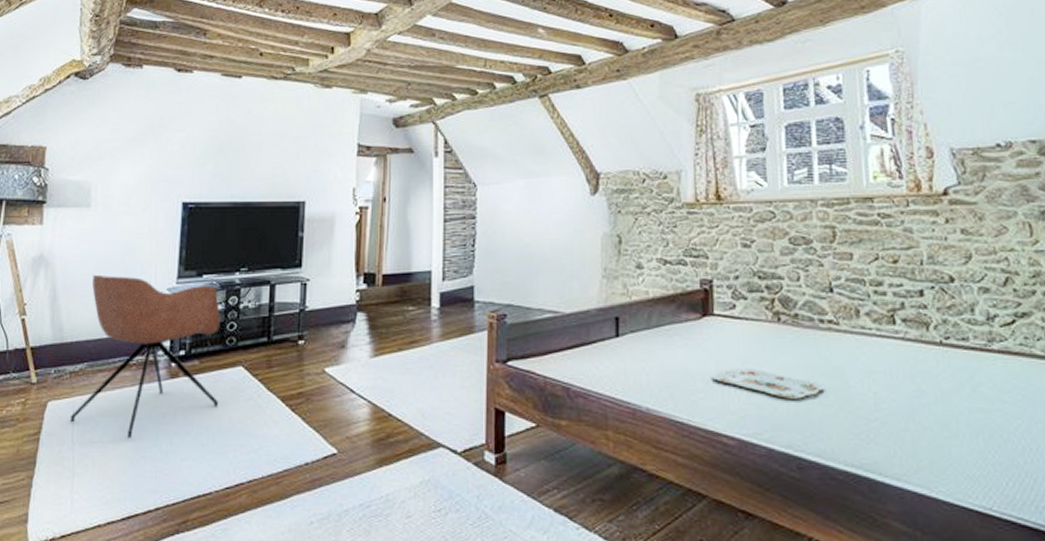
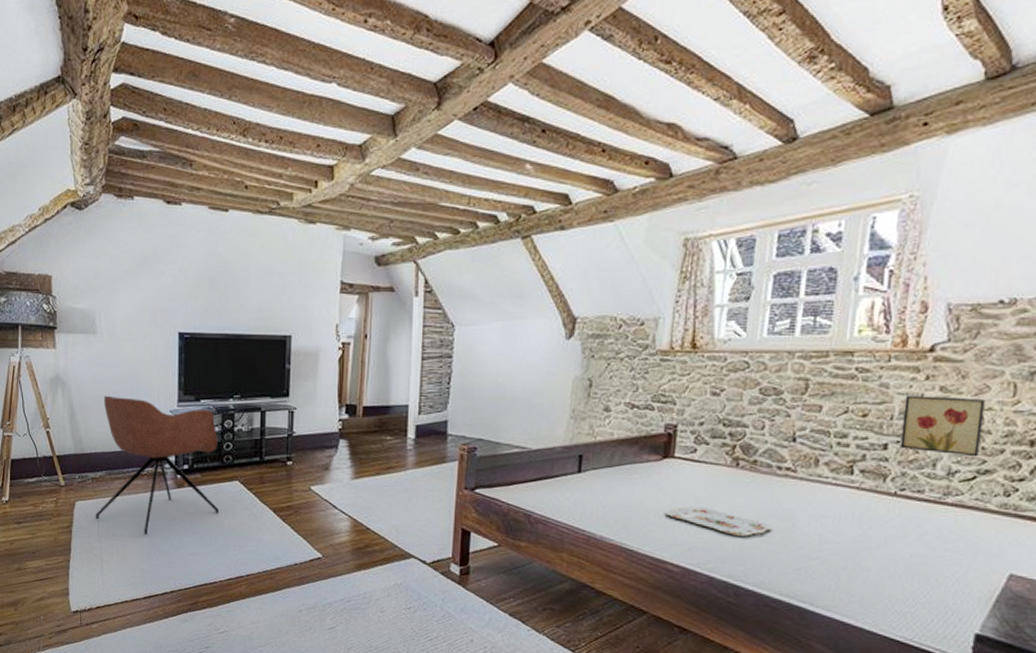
wall art: none [930,239,1013,300] -> present [900,395,986,457]

